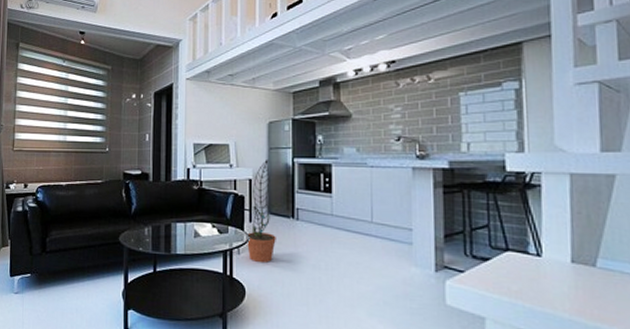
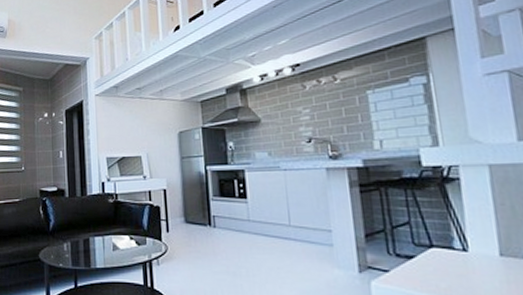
decorative plant: present [246,158,276,263] -> none [164,168,195,273]

